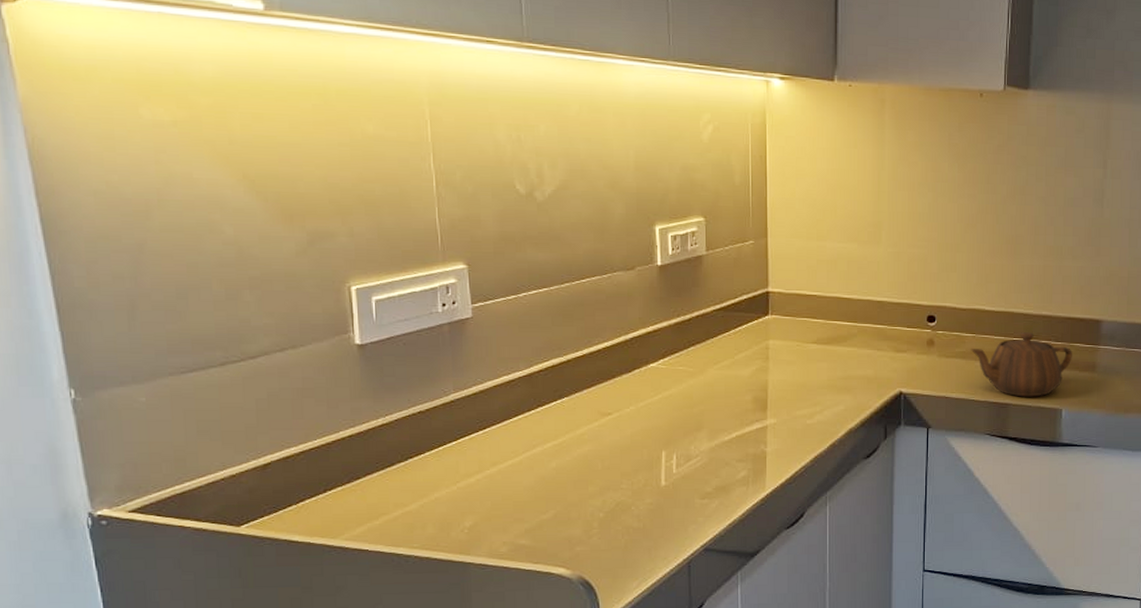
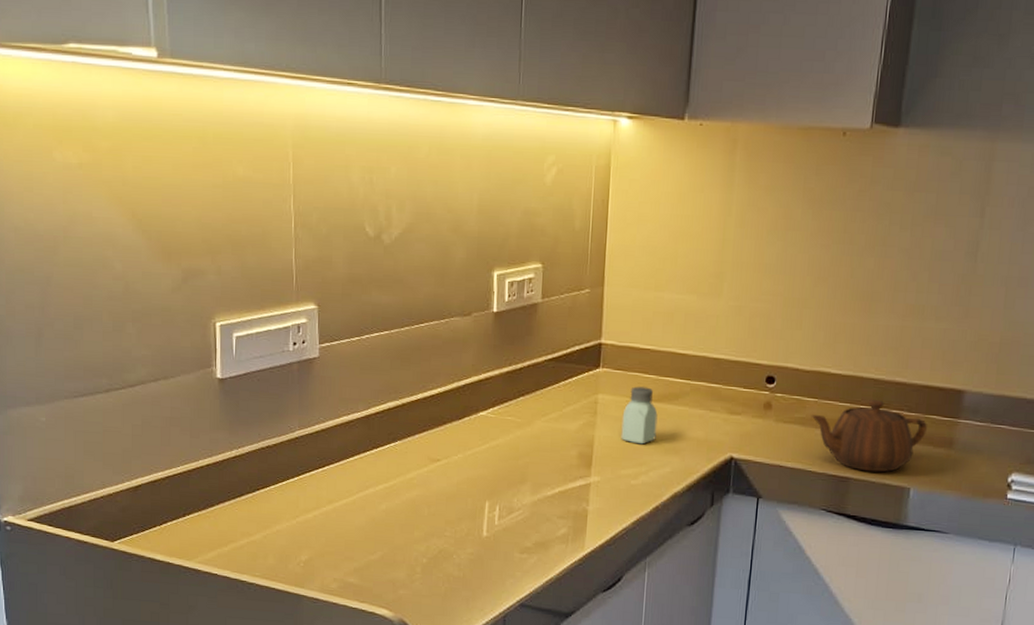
saltshaker: none [794,331,828,386] -> present [621,386,658,445]

